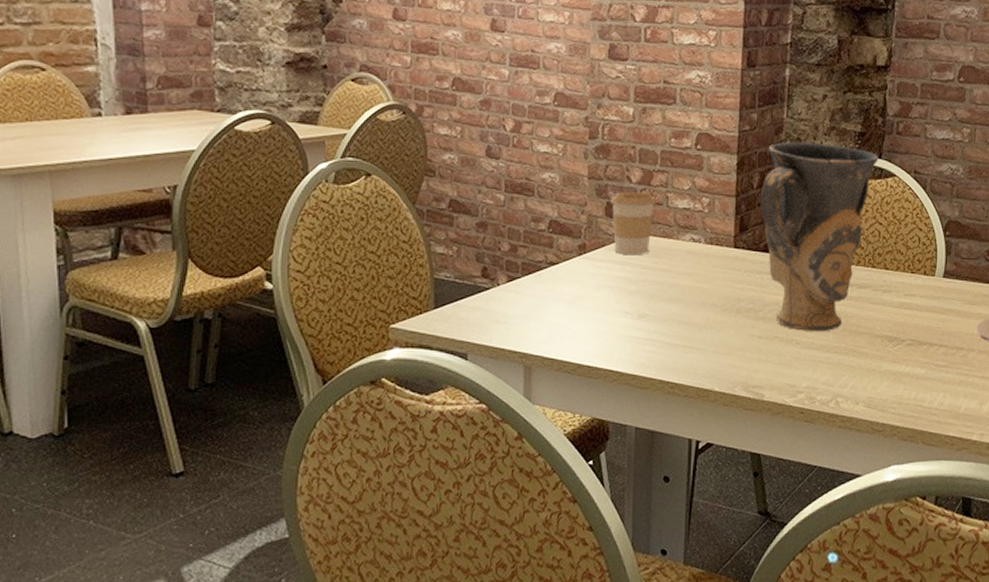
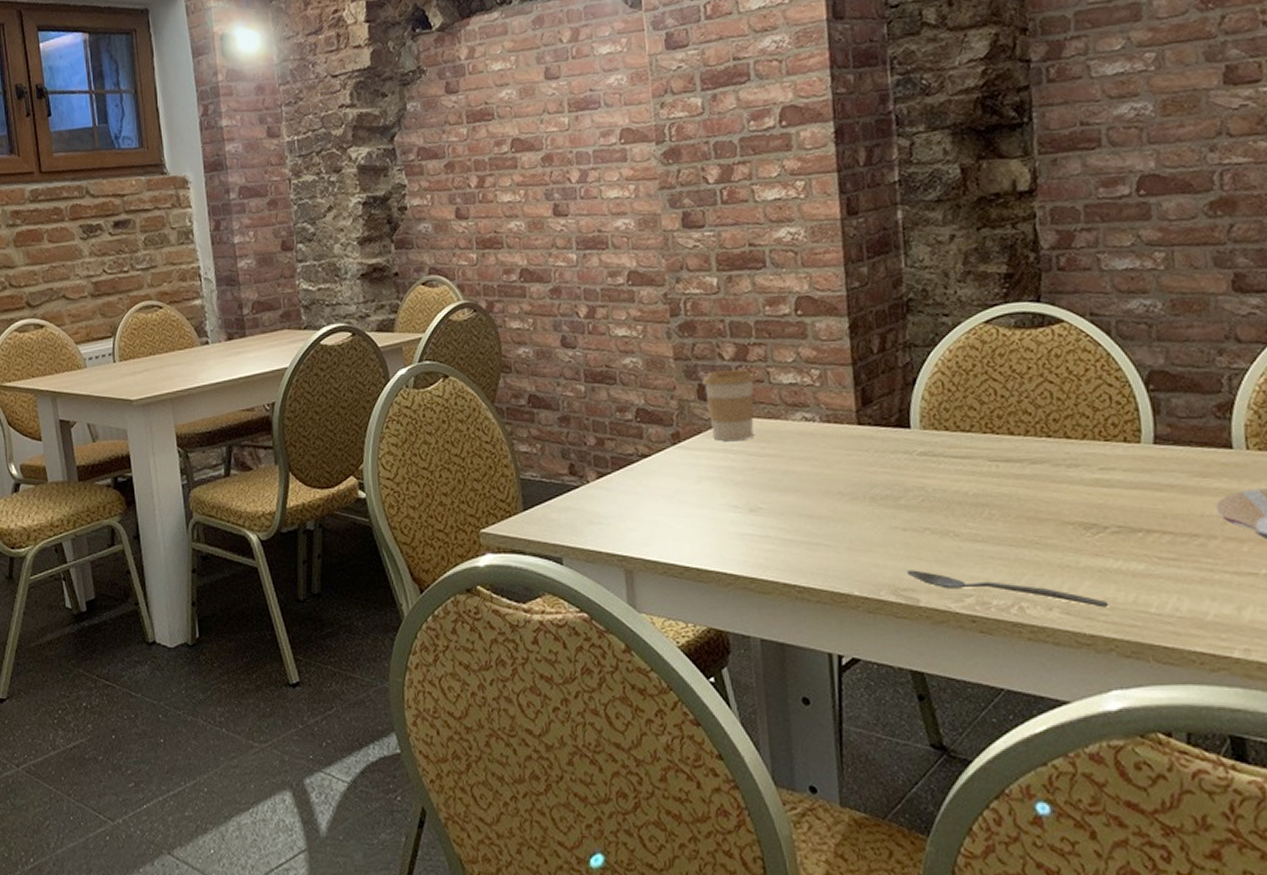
spoon: none [757,371,898,403] -> present [906,570,1109,608]
vase: present [760,141,879,332] -> none [883,292,1037,521]

